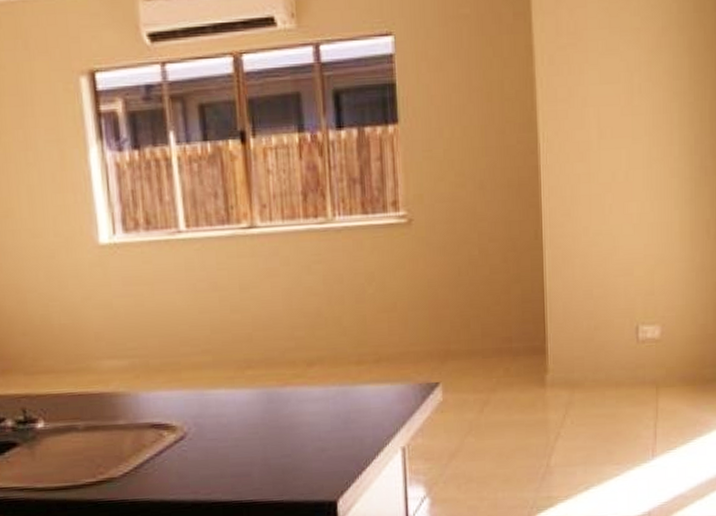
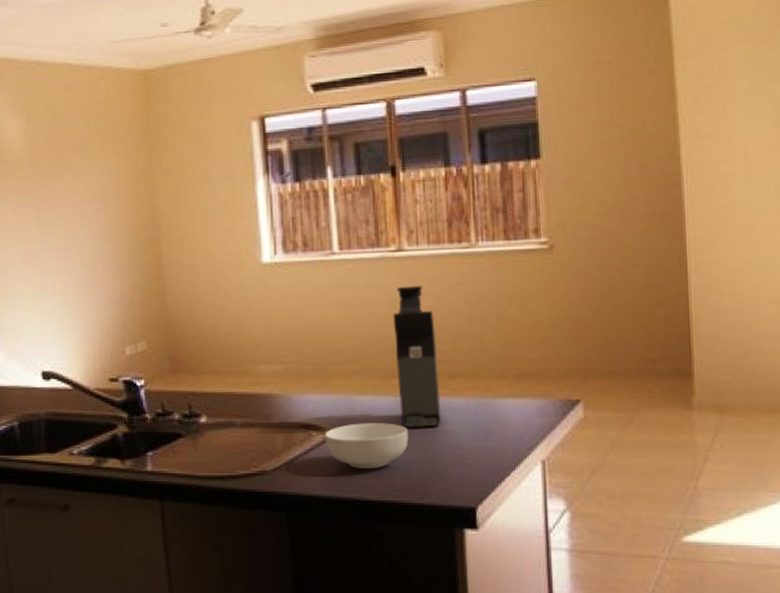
cereal bowl: none [177,417,267,469] -> present [325,423,409,469]
coffee maker: none [246,266,300,422] -> present [393,285,441,429]

